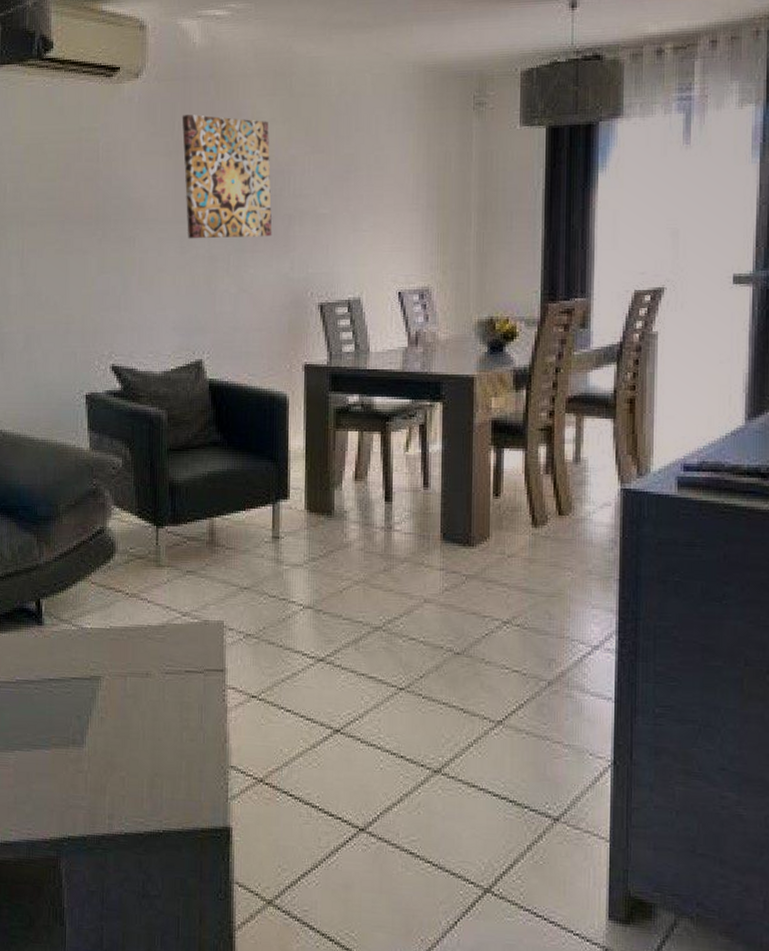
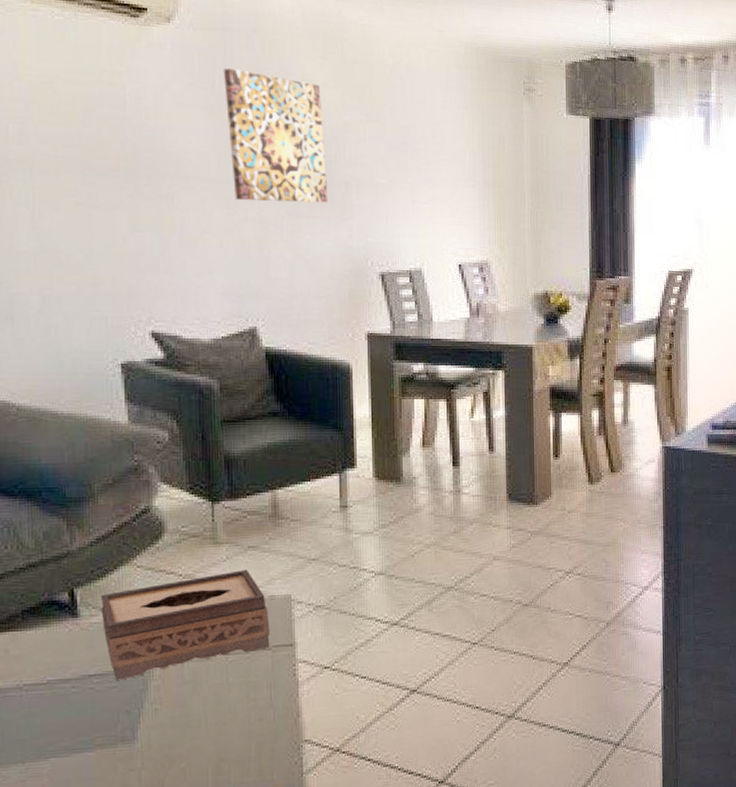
tissue box: none [60,592,203,687] -> present [100,569,270,681]

